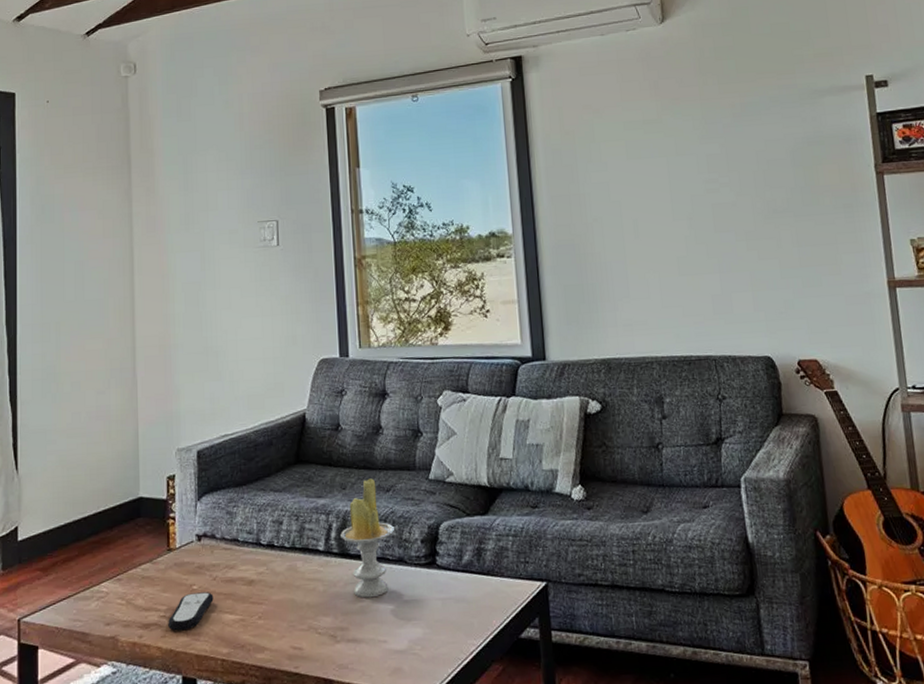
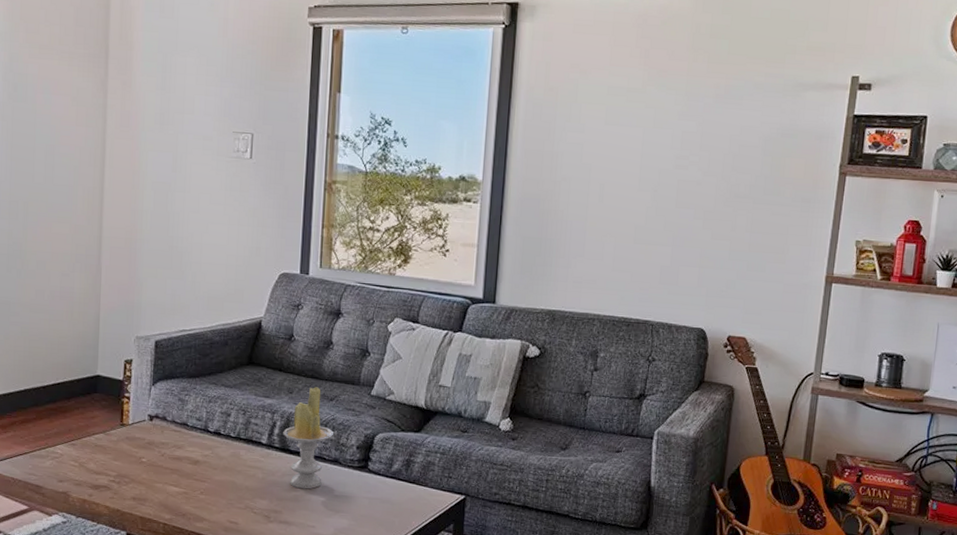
remote control: present [168,592,214,631] -> none [117,464,161,495]

